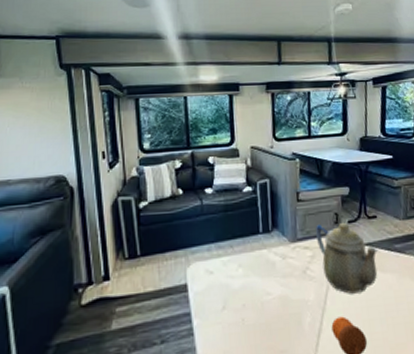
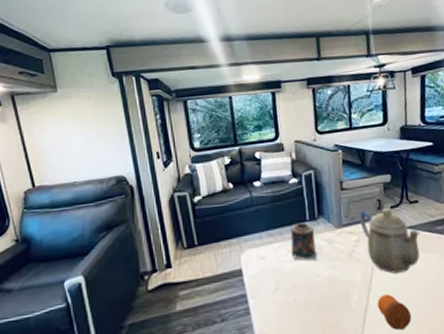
candle: none [241,234,270,277] -> present [290,222,318,261]

